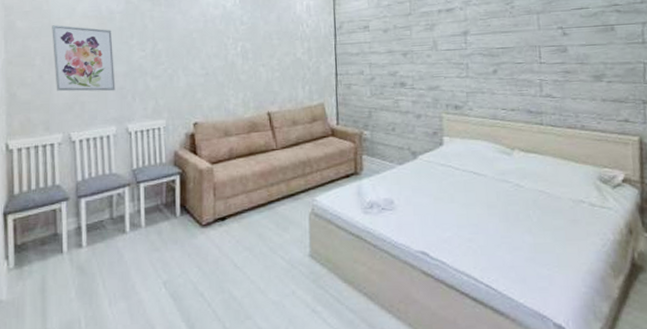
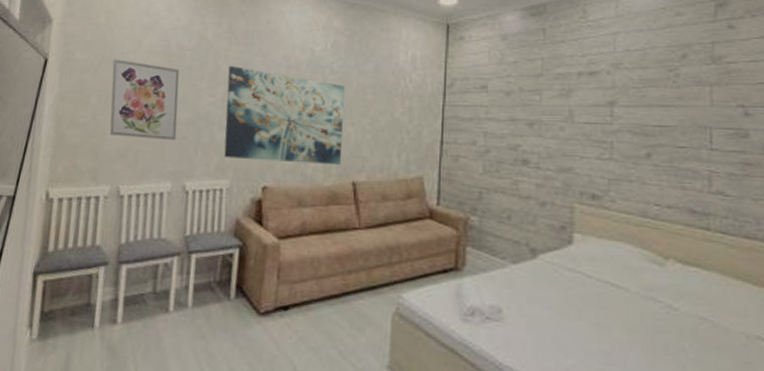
wall art: none [154,24,256,102] -> present [223,66,345,164]

